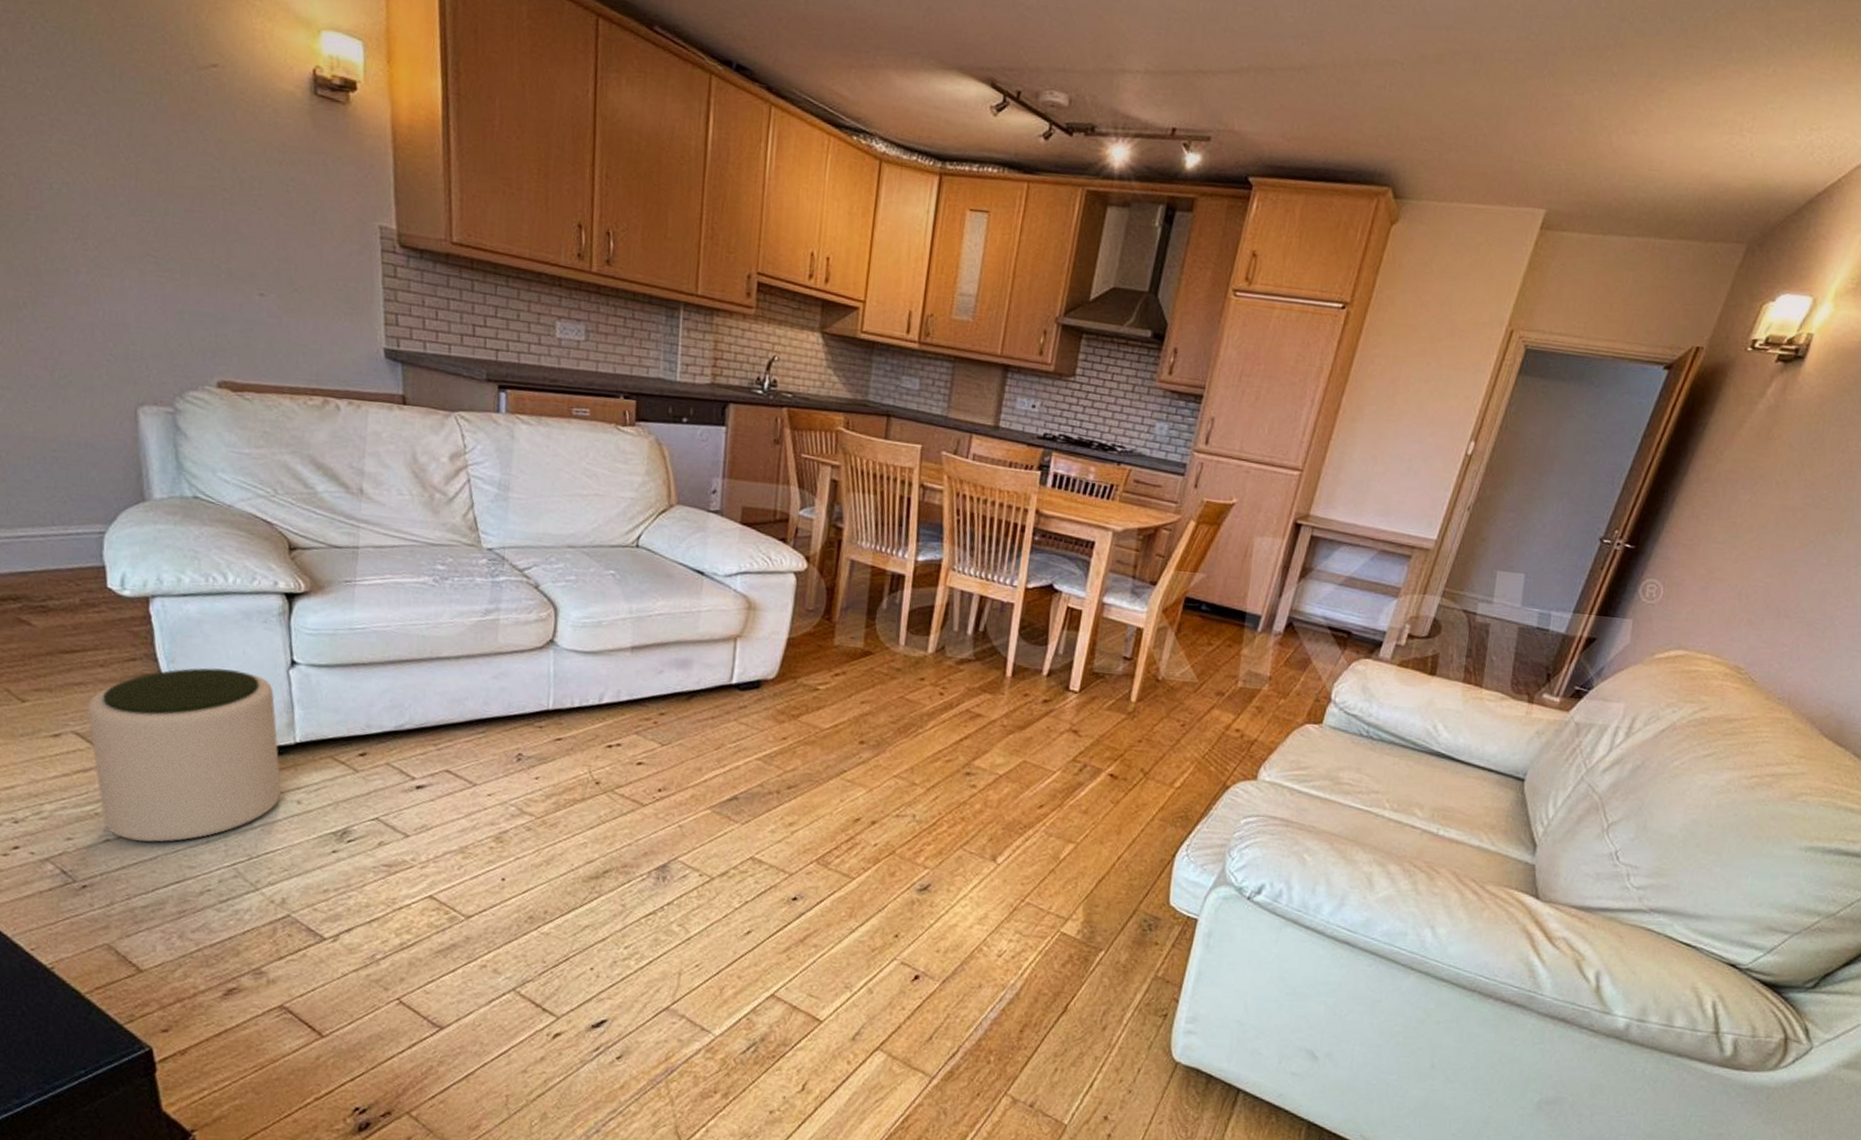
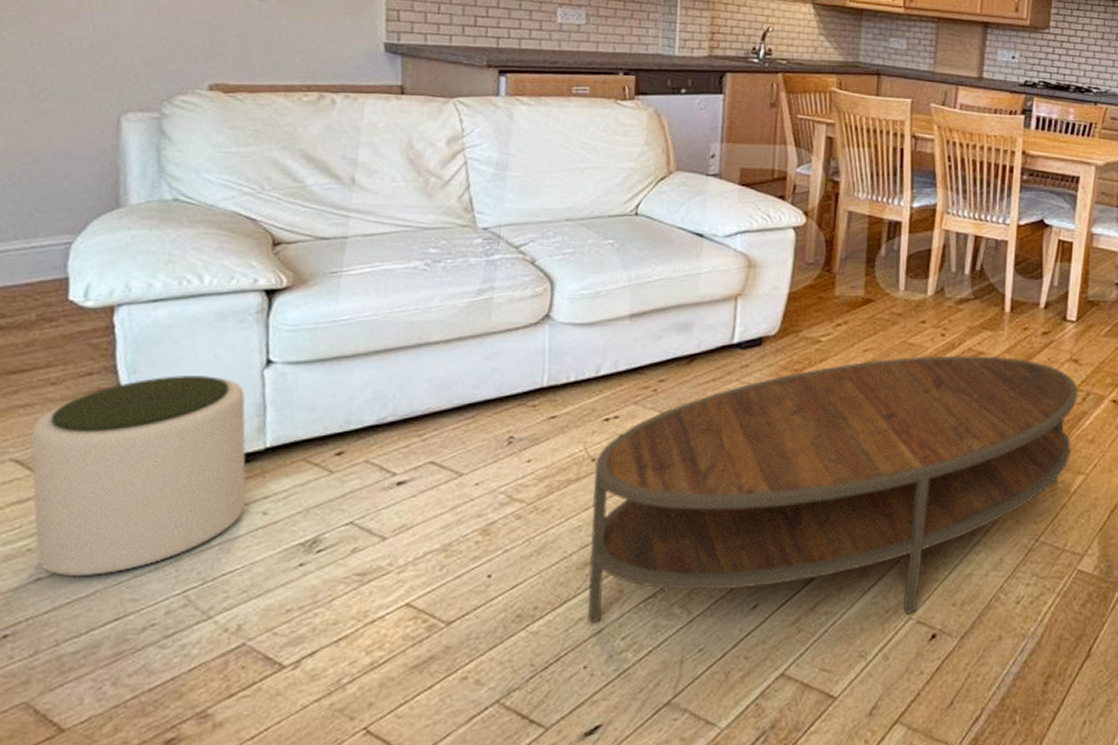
coffee table: none [593,712,1076,956] -> present [587,355,1079,624]

